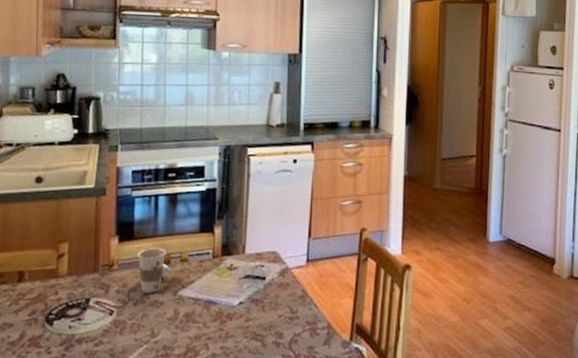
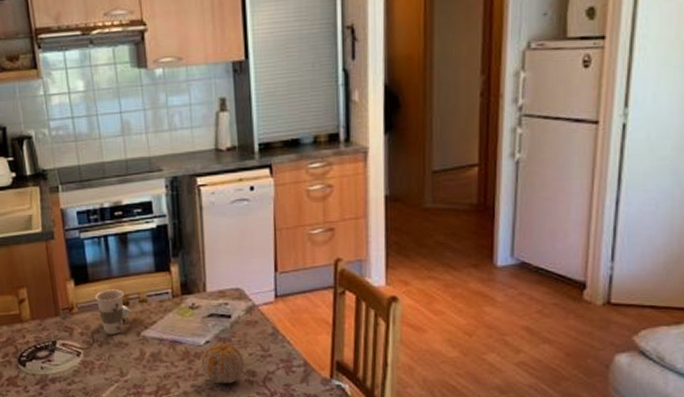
fruit: none [233,304,274,346] -> present [202,342,245,384]

